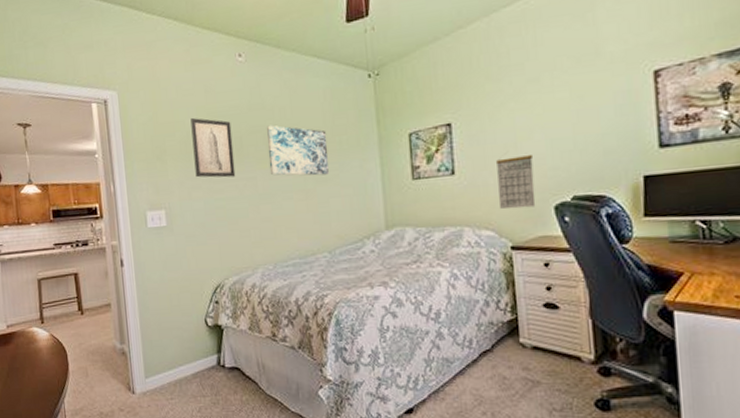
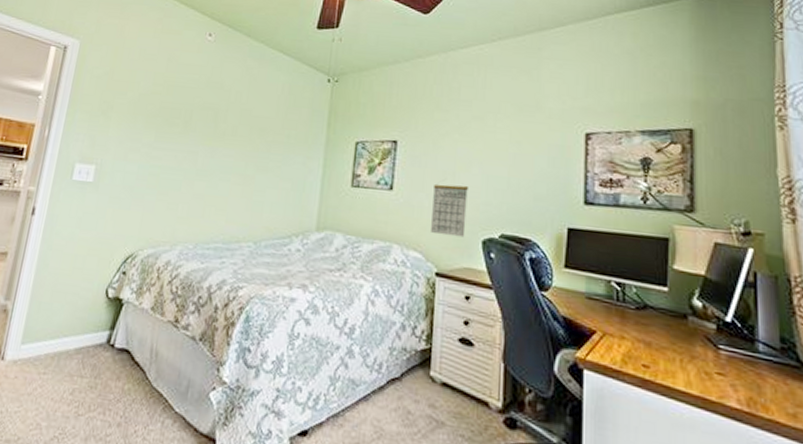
wall art: present [190,117,236,178] -> none [137,81,186,147]
wall art: present [266,125,330,176] -> none [212,105,277,165]

